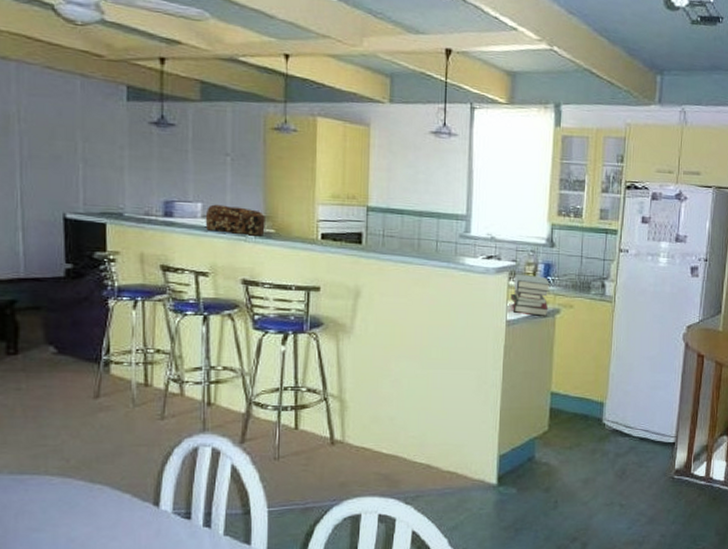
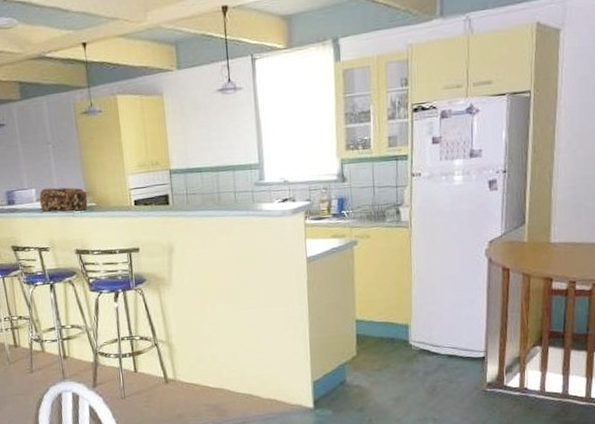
books: present [510,273,551,316] -> none [308,211,346,250]

